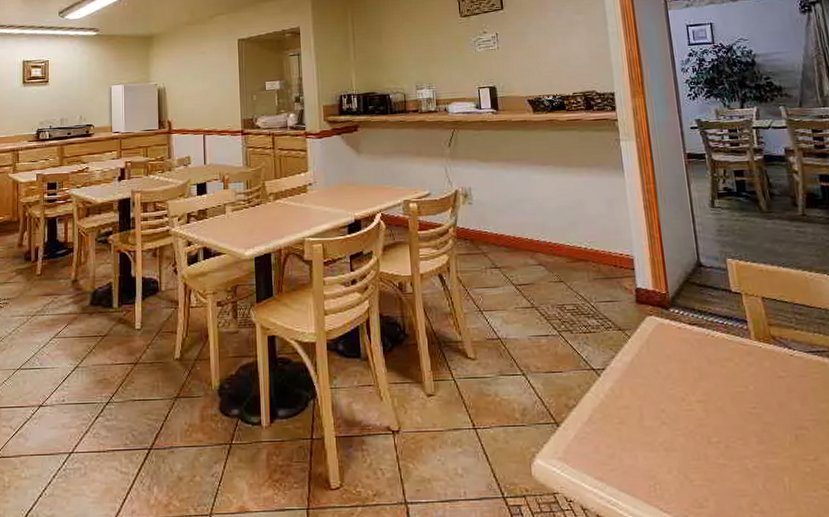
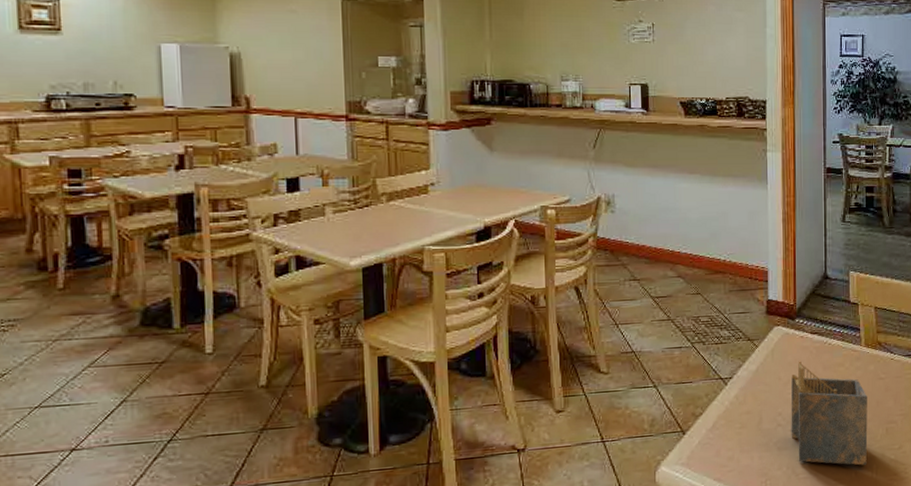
napkin holder: none [672,353,776,476] -> present [790,361,868,466]

